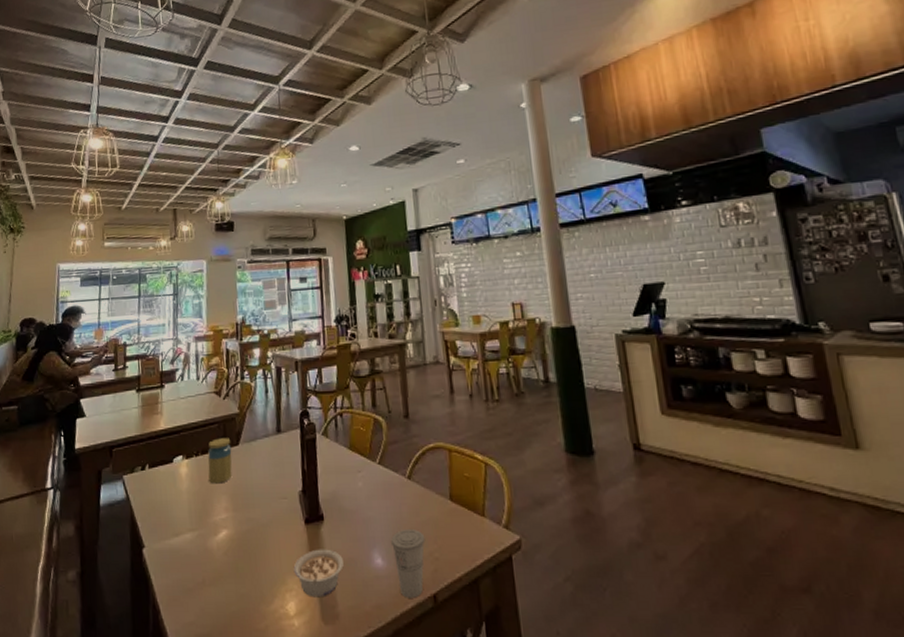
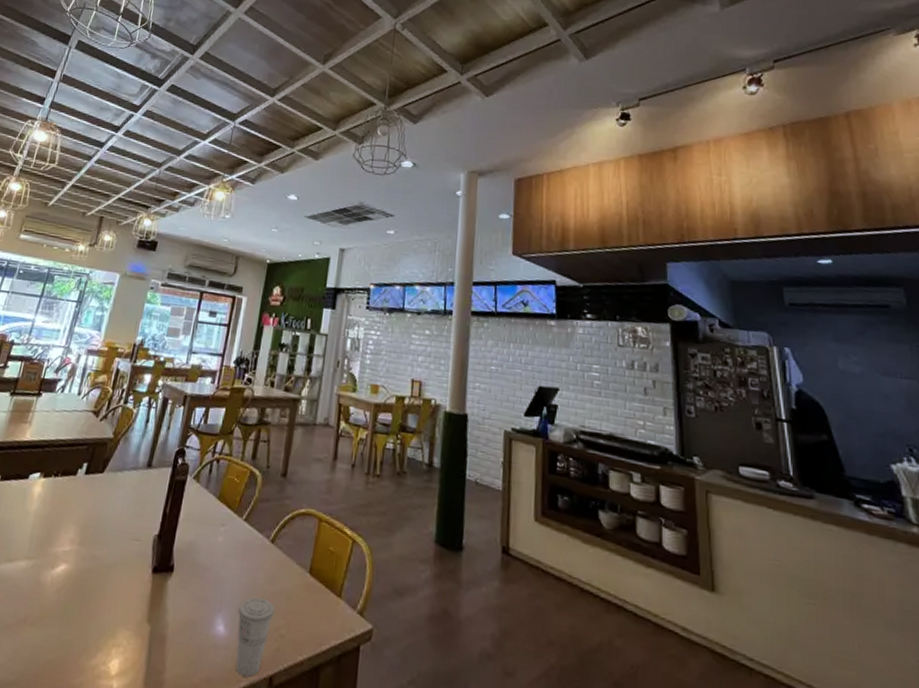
jar: present [208,438,232,484] -> none [61,461,97,512]
legume: present [293,549,344,598] -> none [126,603,183,660]

